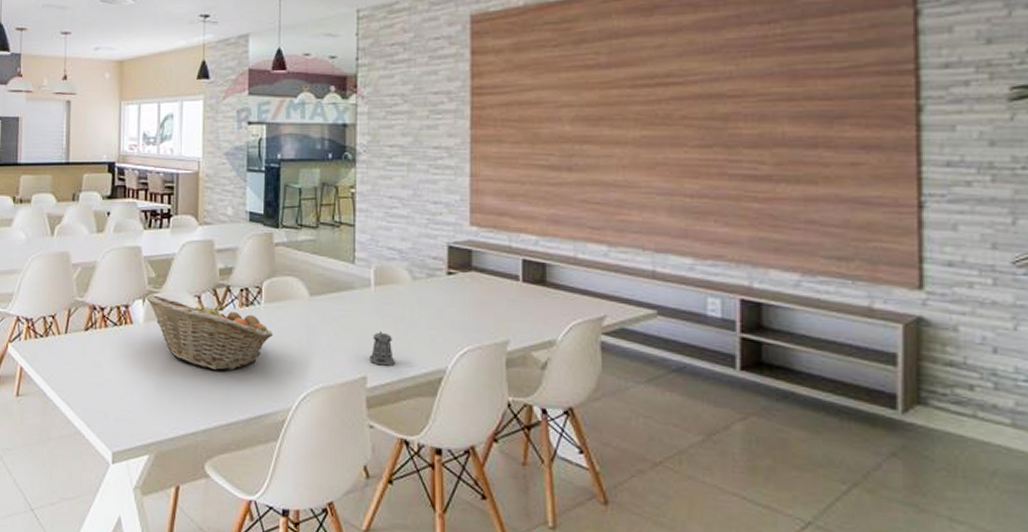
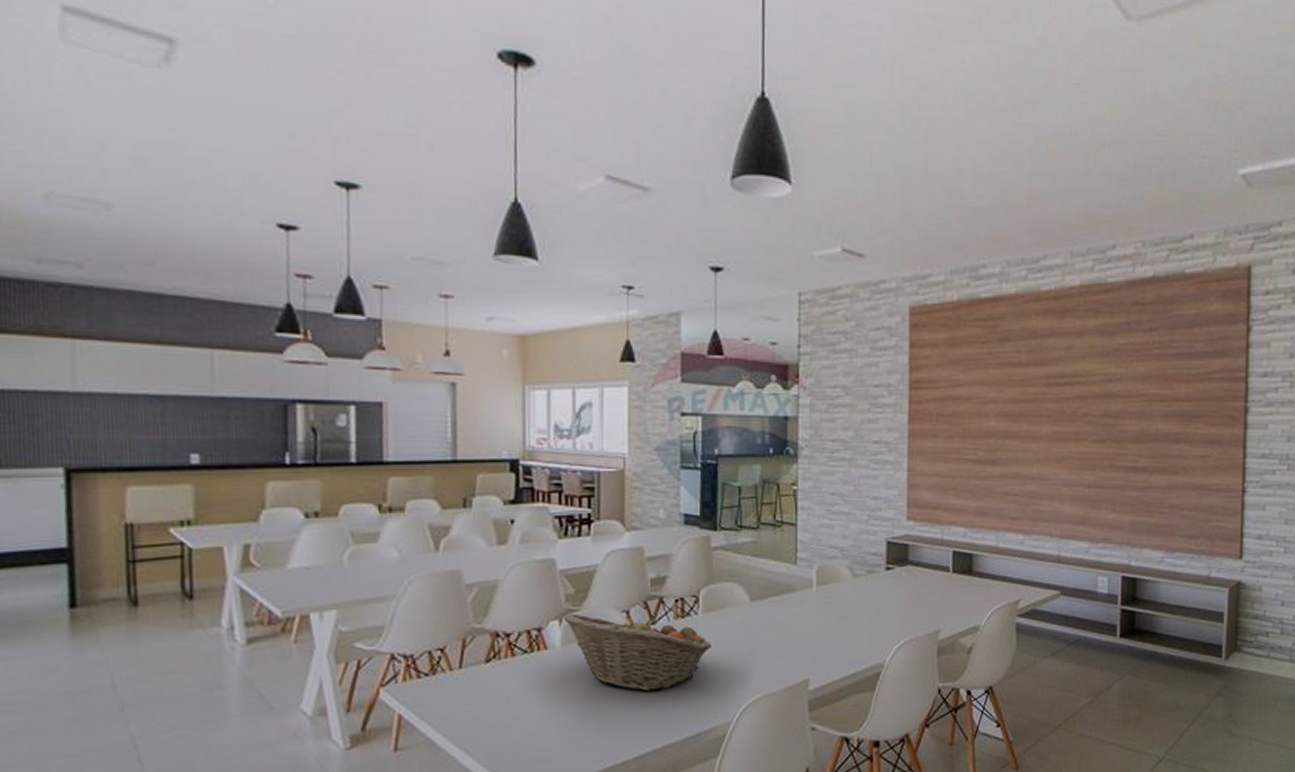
pepper shaker: present [369,331,395,366] -> none [811,631,837,667]

